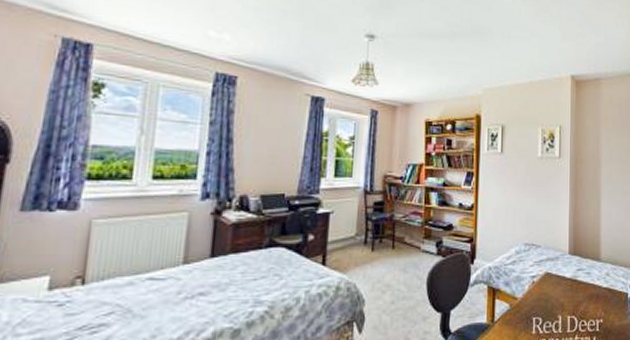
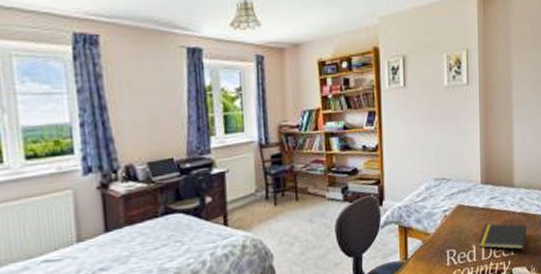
notepad: none [564,295,613,326] -> present [478,223,527,250]

